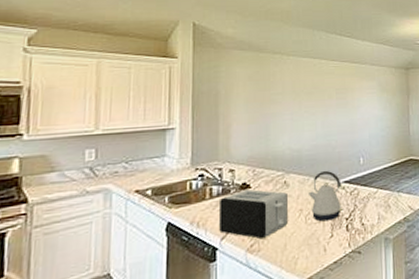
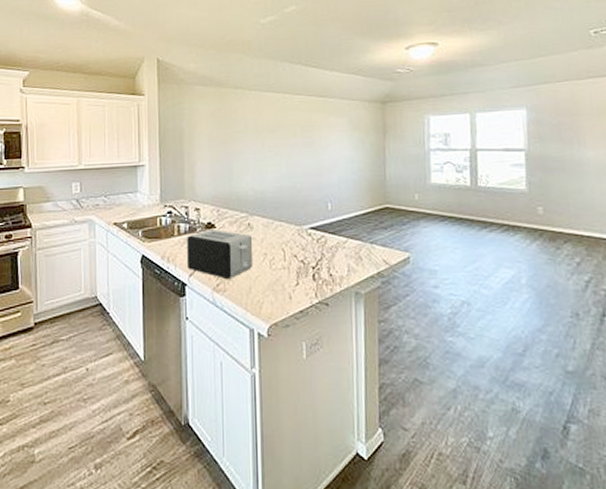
kettle: present [309,170,344,222] -> none [273,214,310,268]

